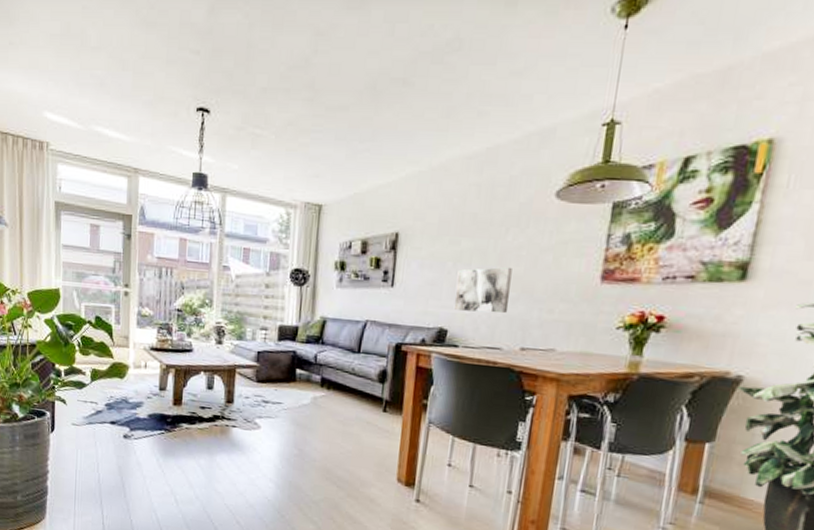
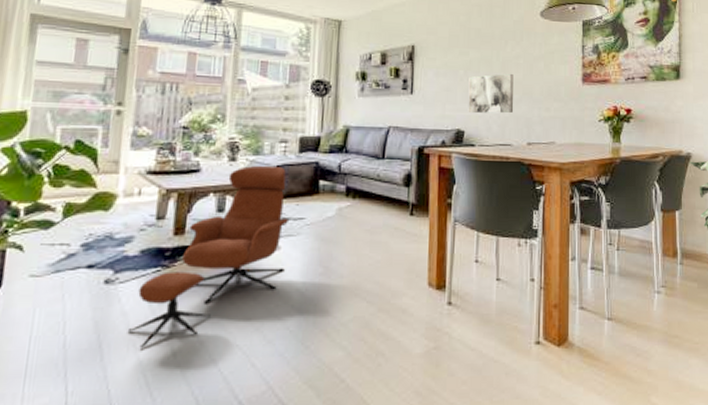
armchair: none [142,350,268,493] -> present [127,165,288,349]

